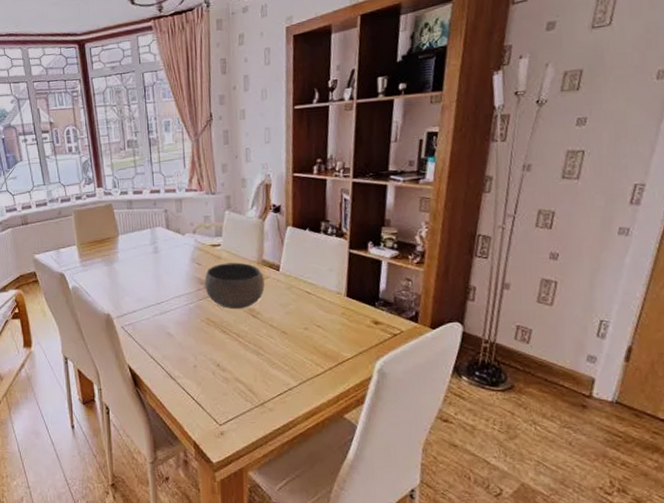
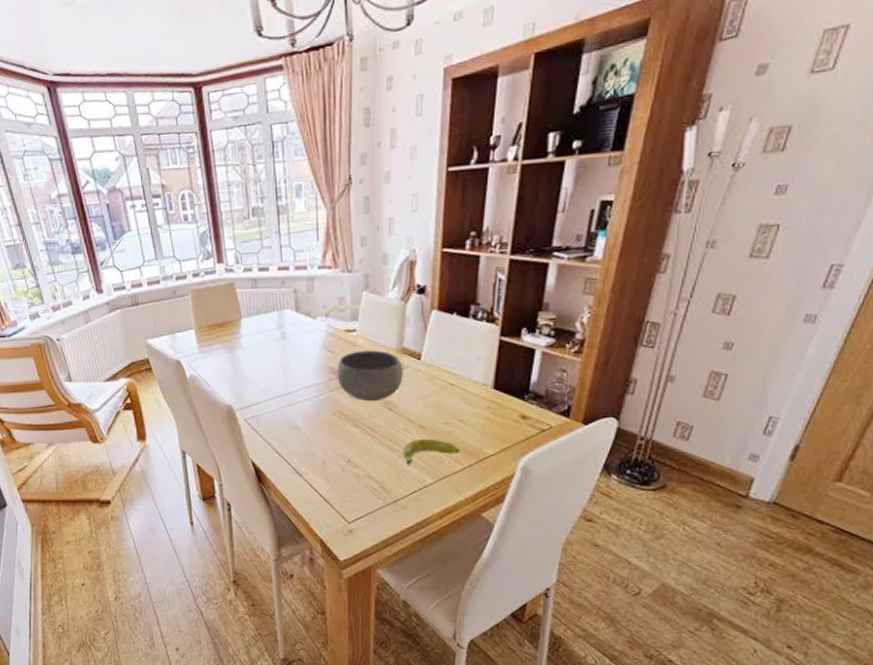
banana: none [267,343,320,368] -> present [403,438,460,465]

